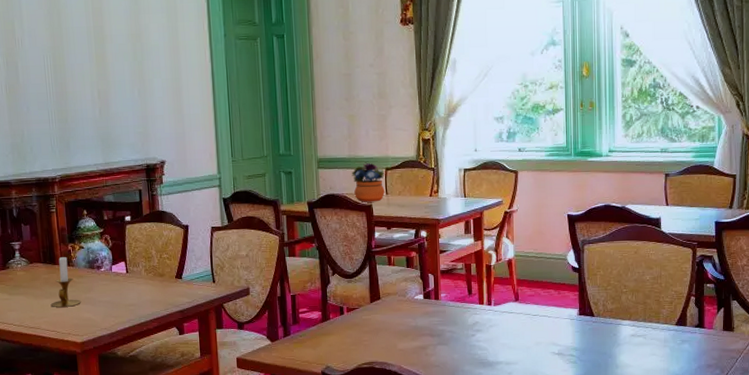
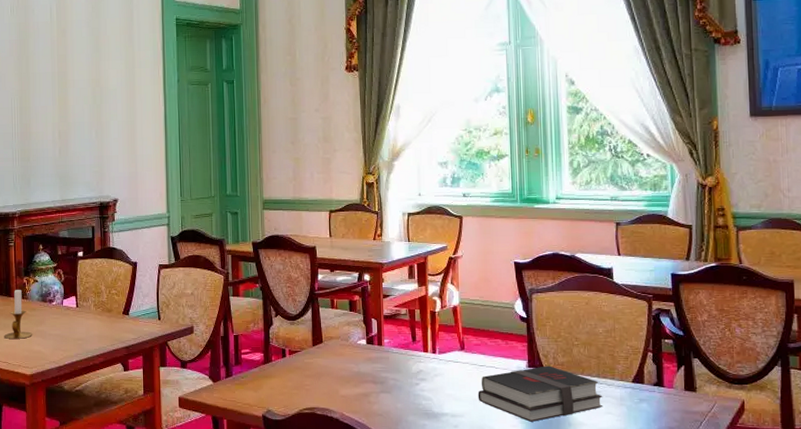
flower arrangement: present [351,162,385,203] -> none [296,204,329,244]
hardback book: none [531,313,648,366] -> present [478,366,603,422]

